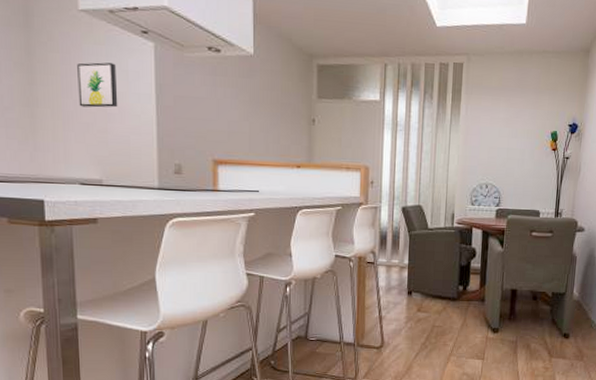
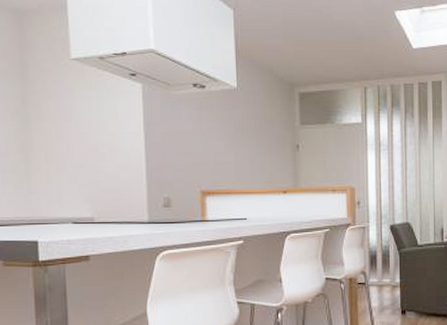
wall art: present [77,62,118,108] -> none [69,106,109,149]

